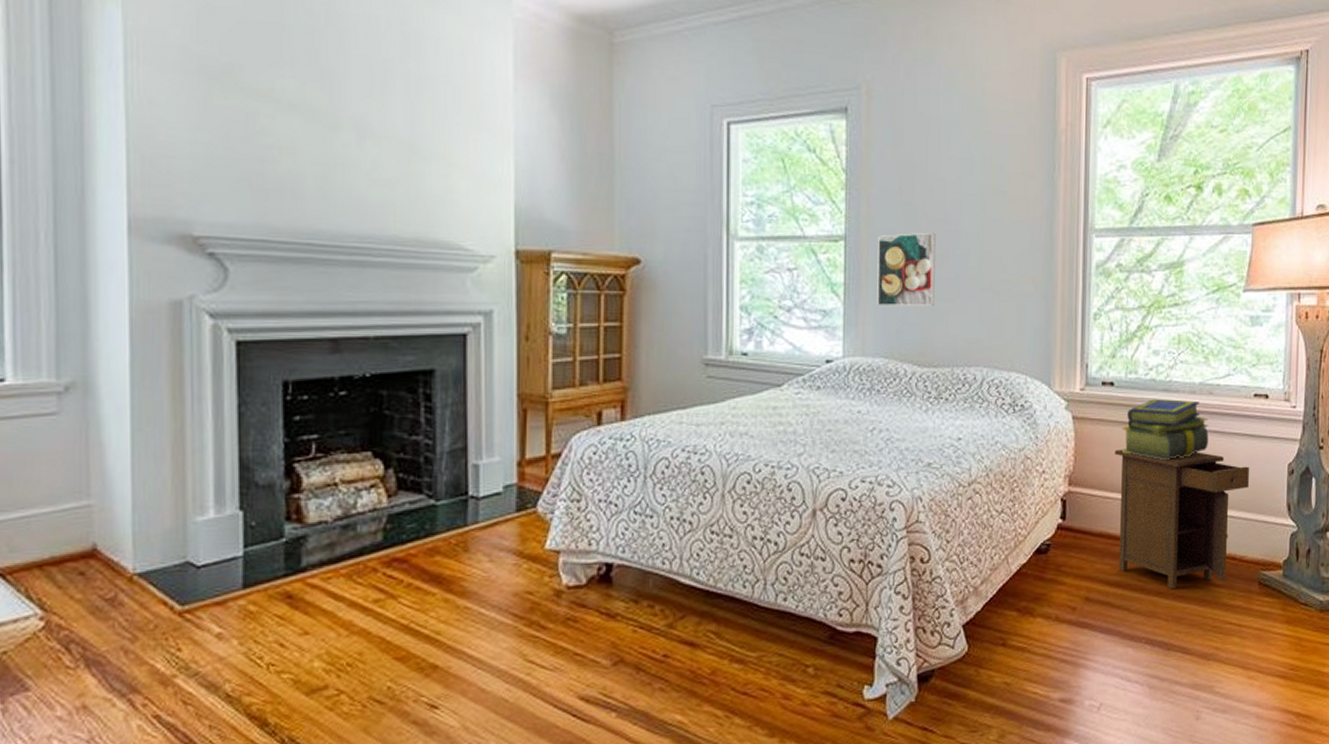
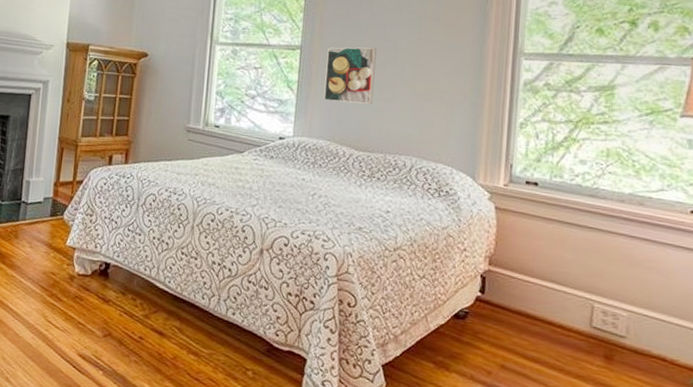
nightstand: present [1114,449,1249,589] -> none [536,241,684,380]
stack of books: present [1122,399,1209,461] -> none [544,202,638,258]

